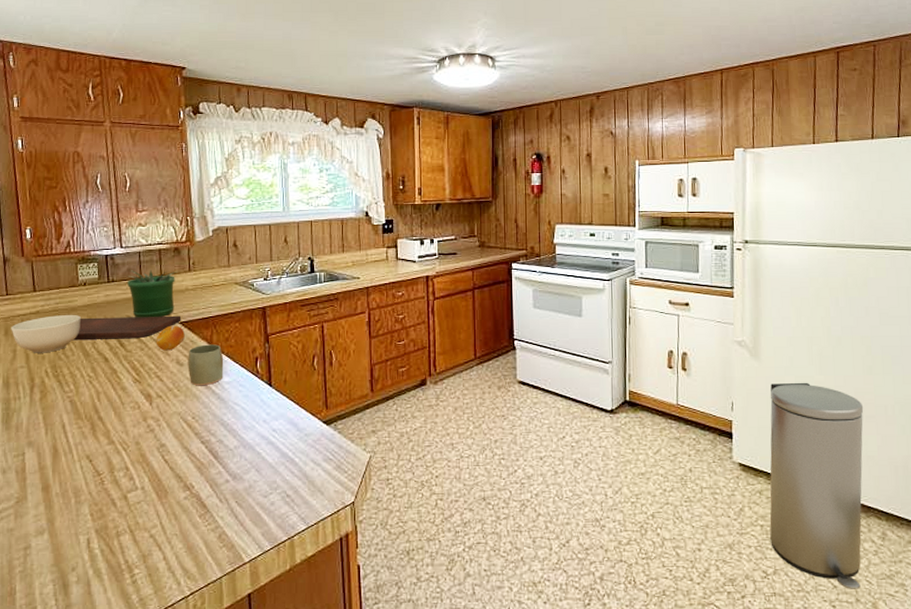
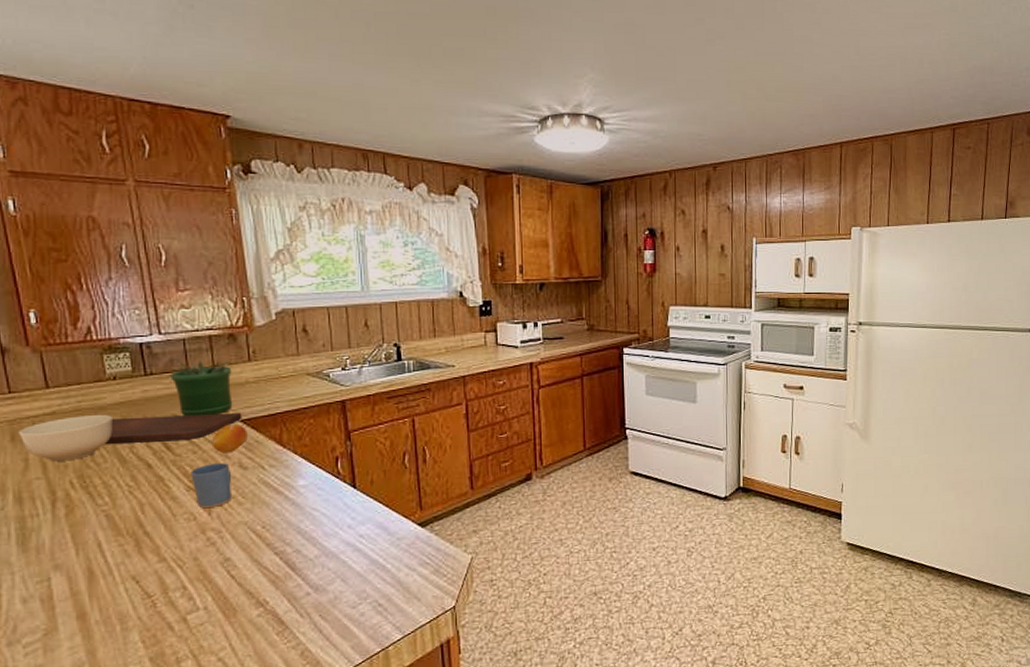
mug: none [138,359,171,399] -> present [191,463,232,509]
mug: present [187,344,224,386] -> none [253,444,298,492]
pedal bin: present [769,382,864,589] -> none [873,461,962,653]

